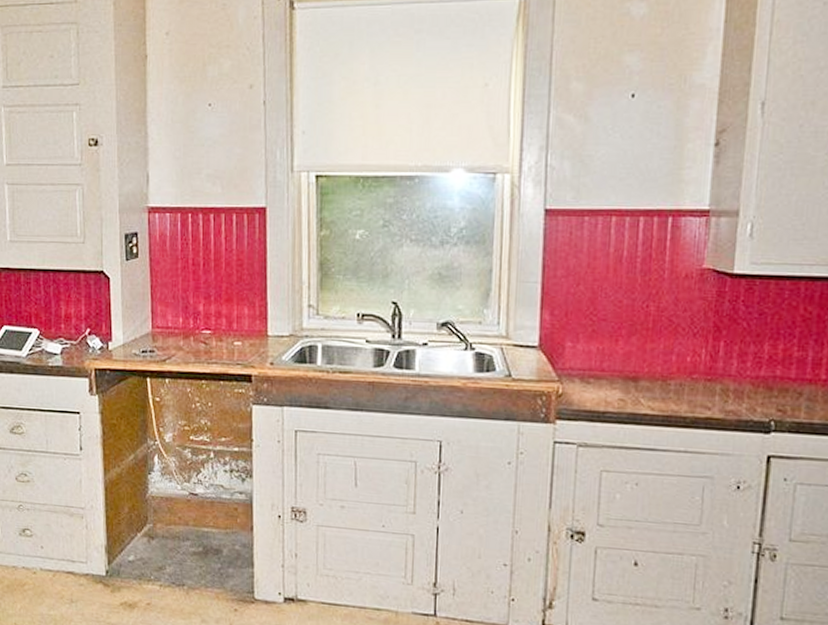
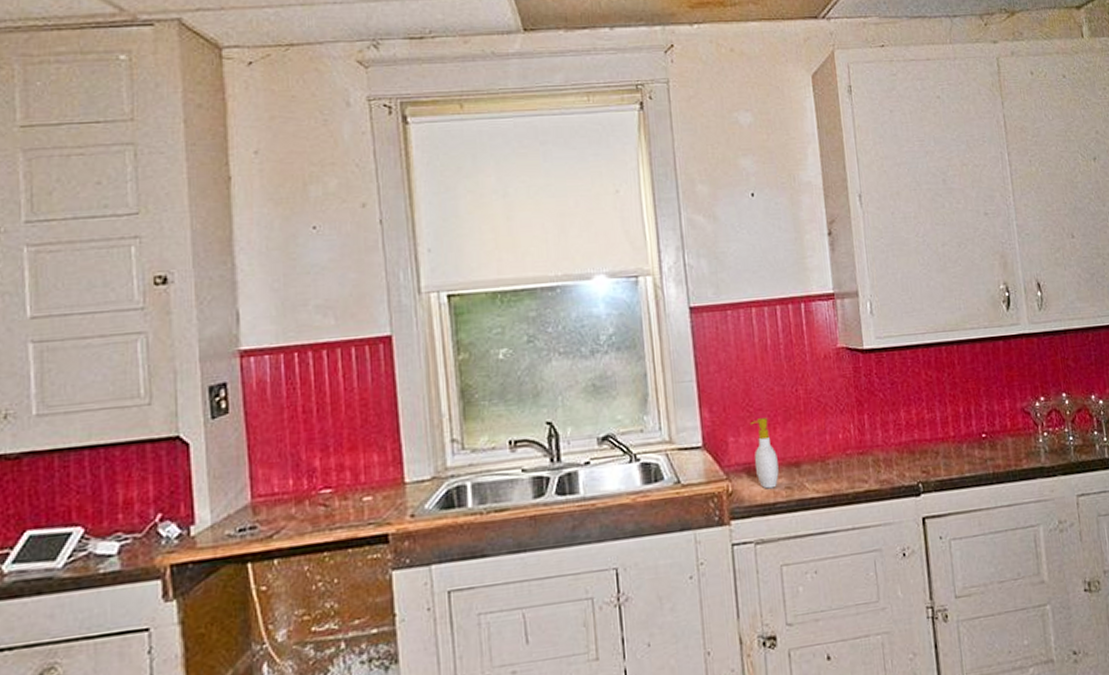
soap bottle: none [589,328,615,398] -> present [750,418,779,489]

